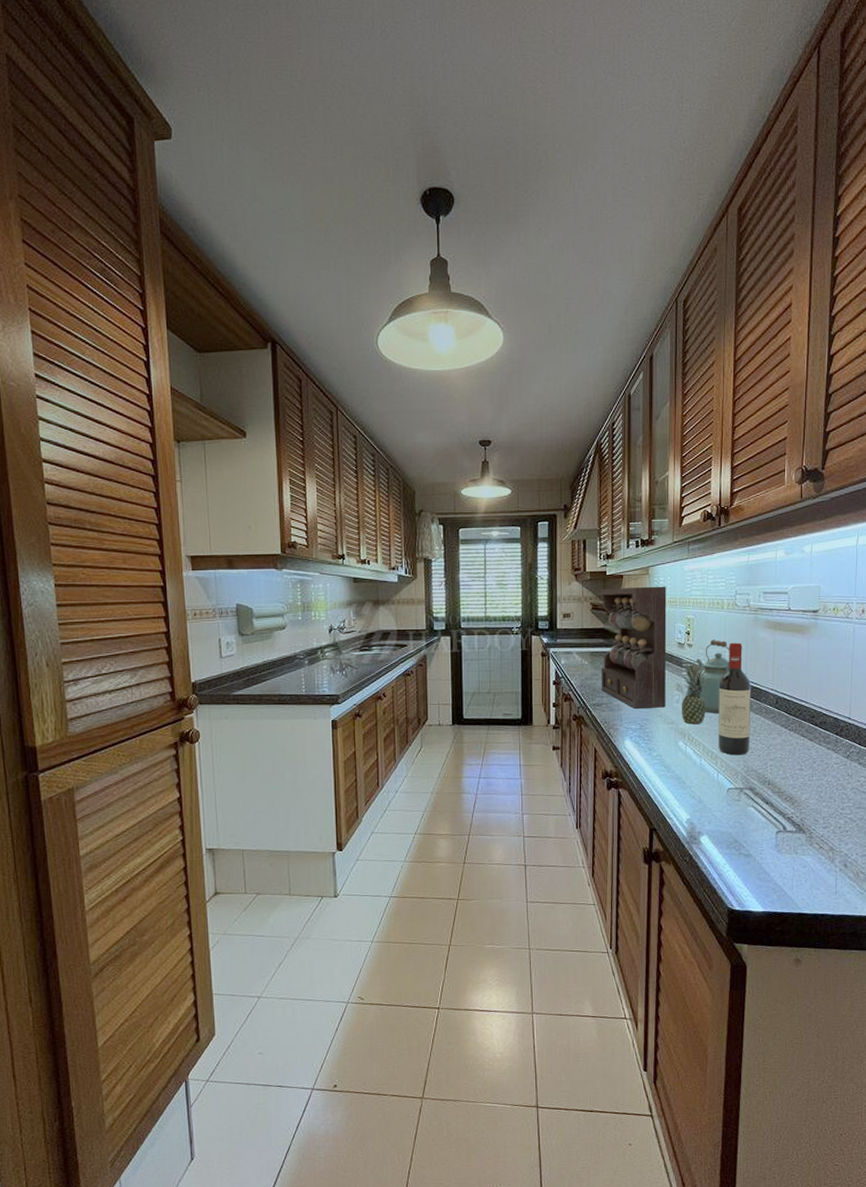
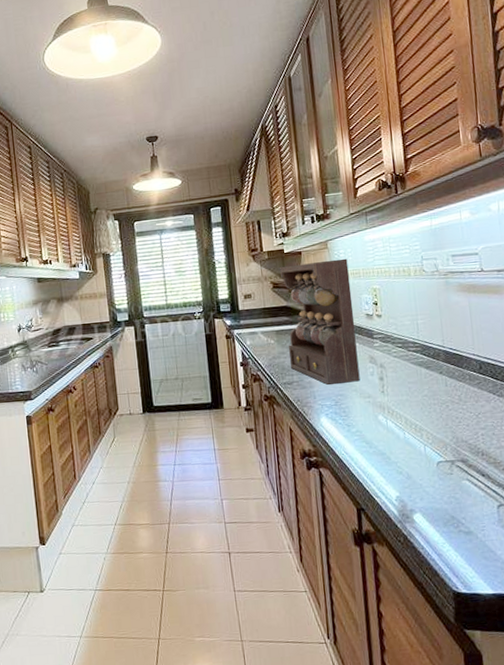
fruit: present [681,661,708,724] -> none [374,331,404,397]
kettle: present [686,639,752,714] -> none [381,308,453,385]
wine bottle: present [717,642,752,755] -> none [414,308,457,427]

